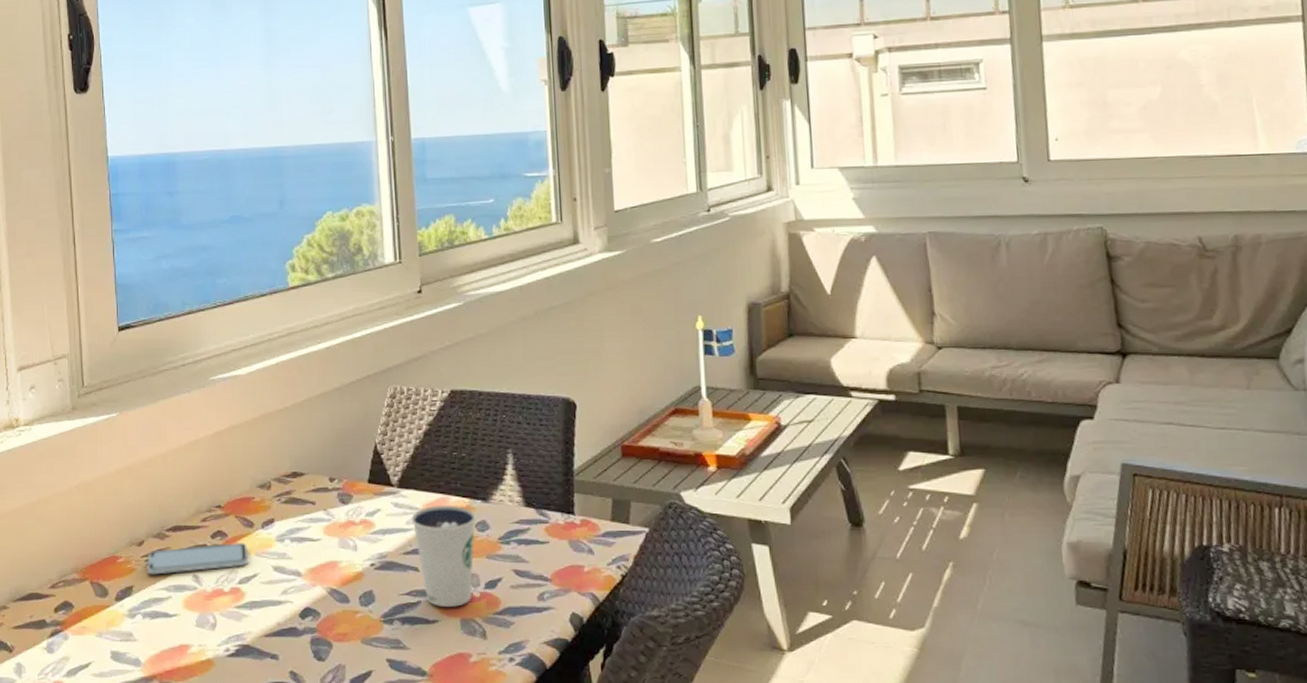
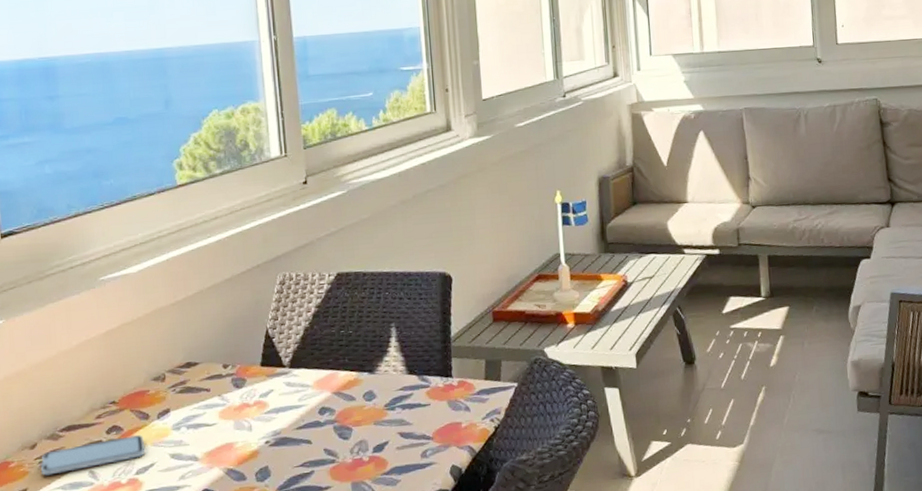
dixie cup: present [411,505,477,607] -> none [303,379,364,474]

